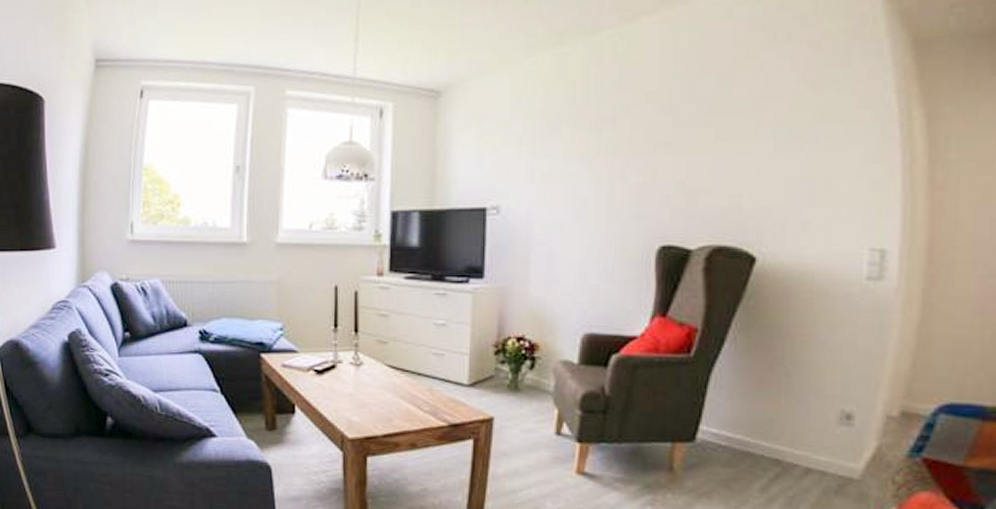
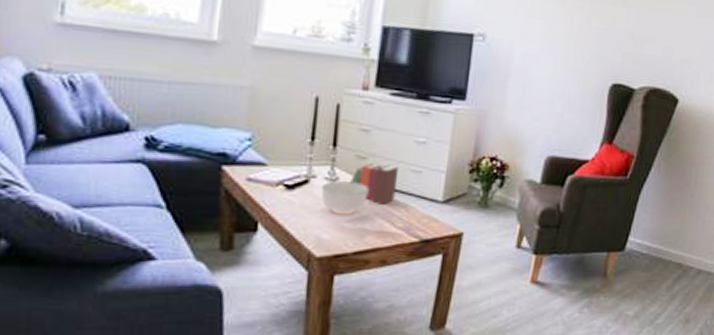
bowl: none [348,366,393,398] -> present [321,181,370,215]
books: none [374,347,420,388] -> present [350,163,399,204]

